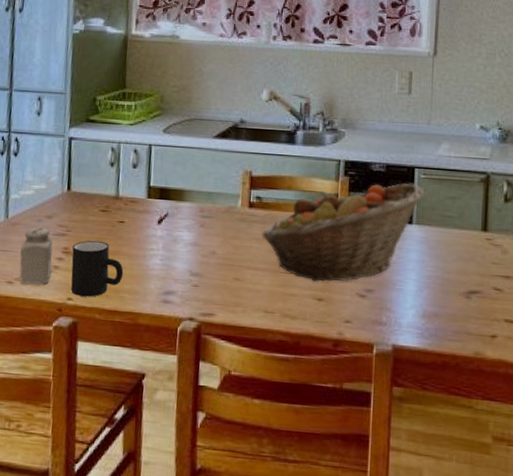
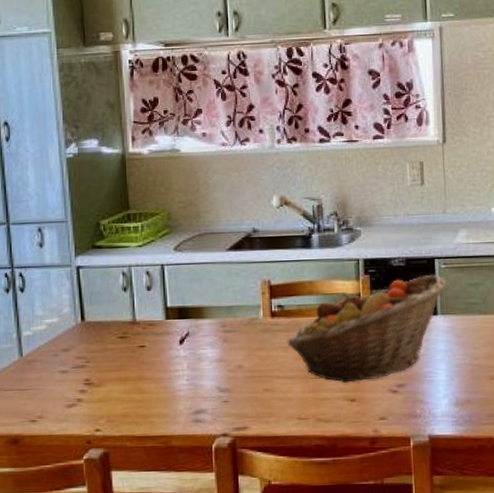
salt shaker: present [19,227,53,285] -> none [40,361,75,421]
mug: present [71,240,124,297] -> none [94,368,150,426]

